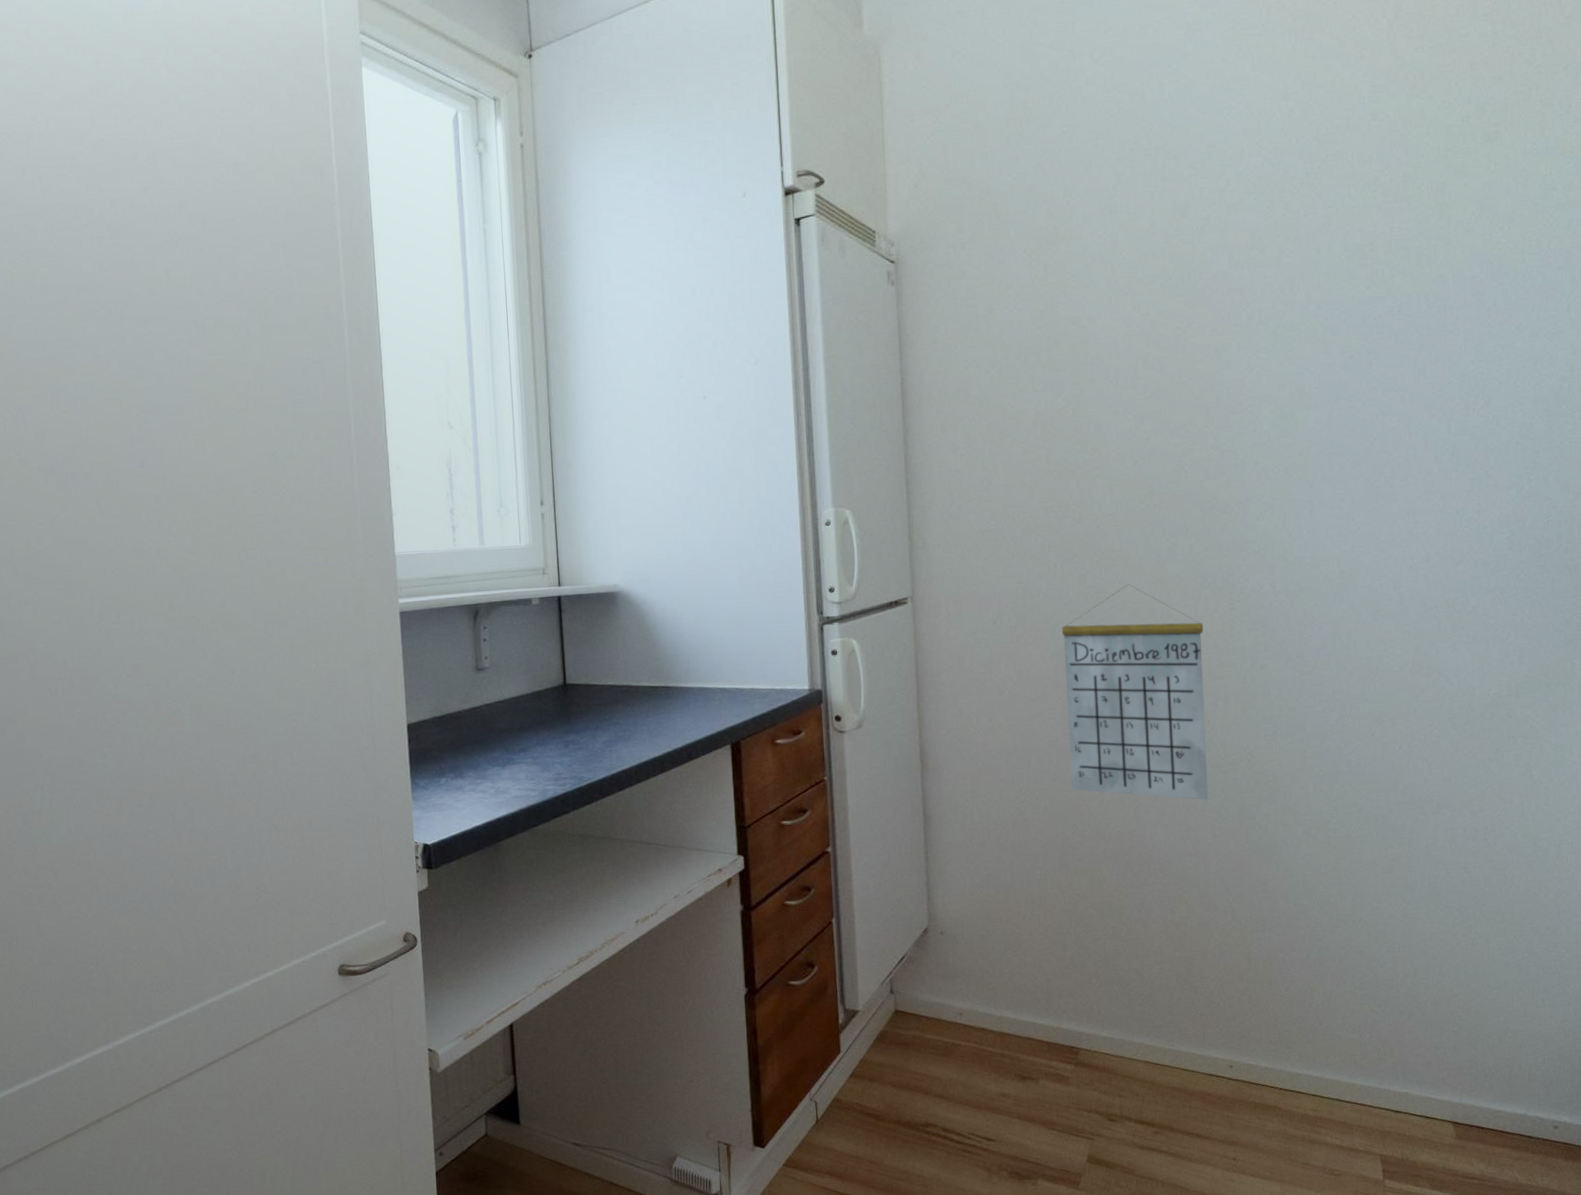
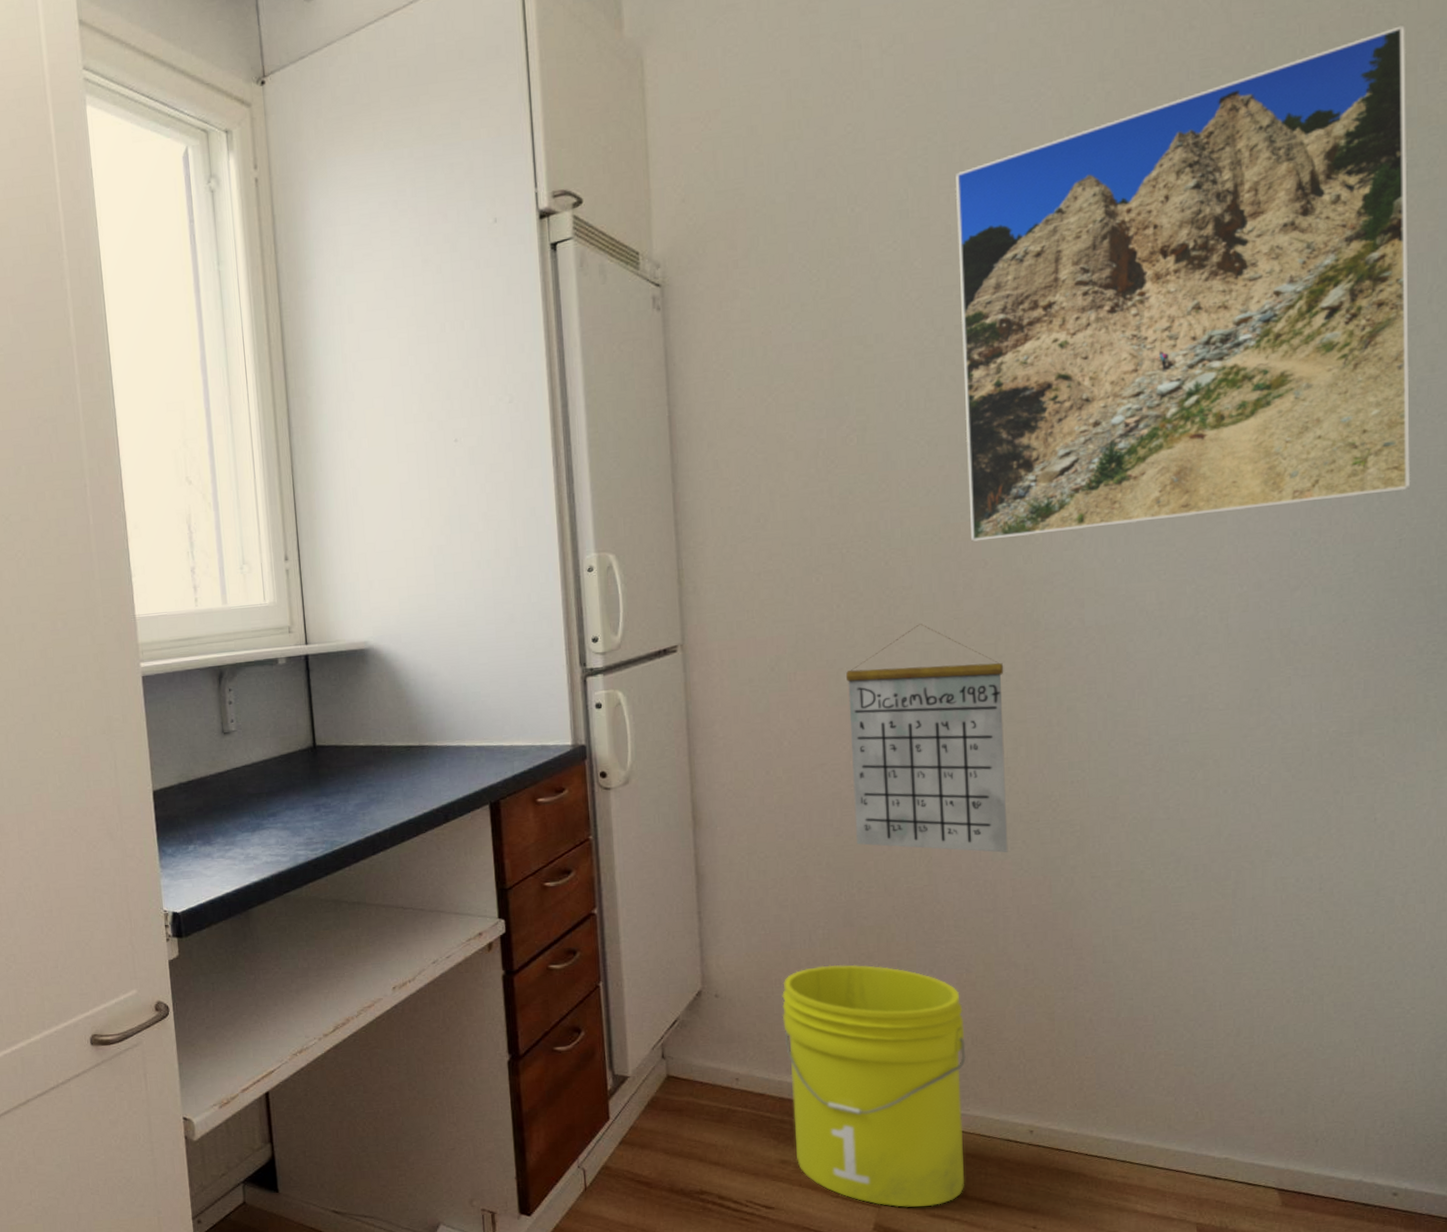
bucket: none [1002,904,1171,1140] -> present [782,964,966,1208]
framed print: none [1158,66,1556,510] -> present [955,25,1411,542]

